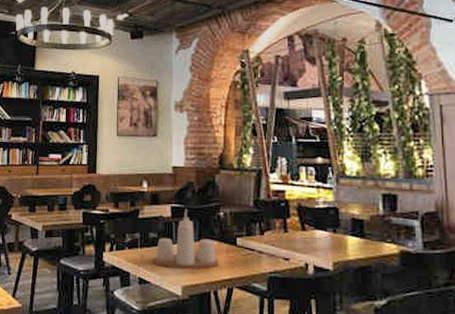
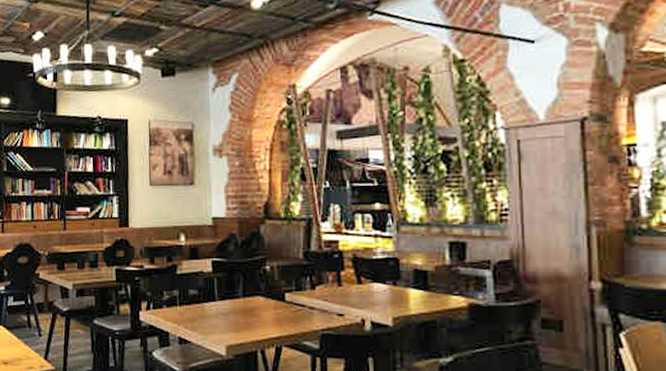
condiment set: present [153,208,218,269] -> none [193,262,265,328]

